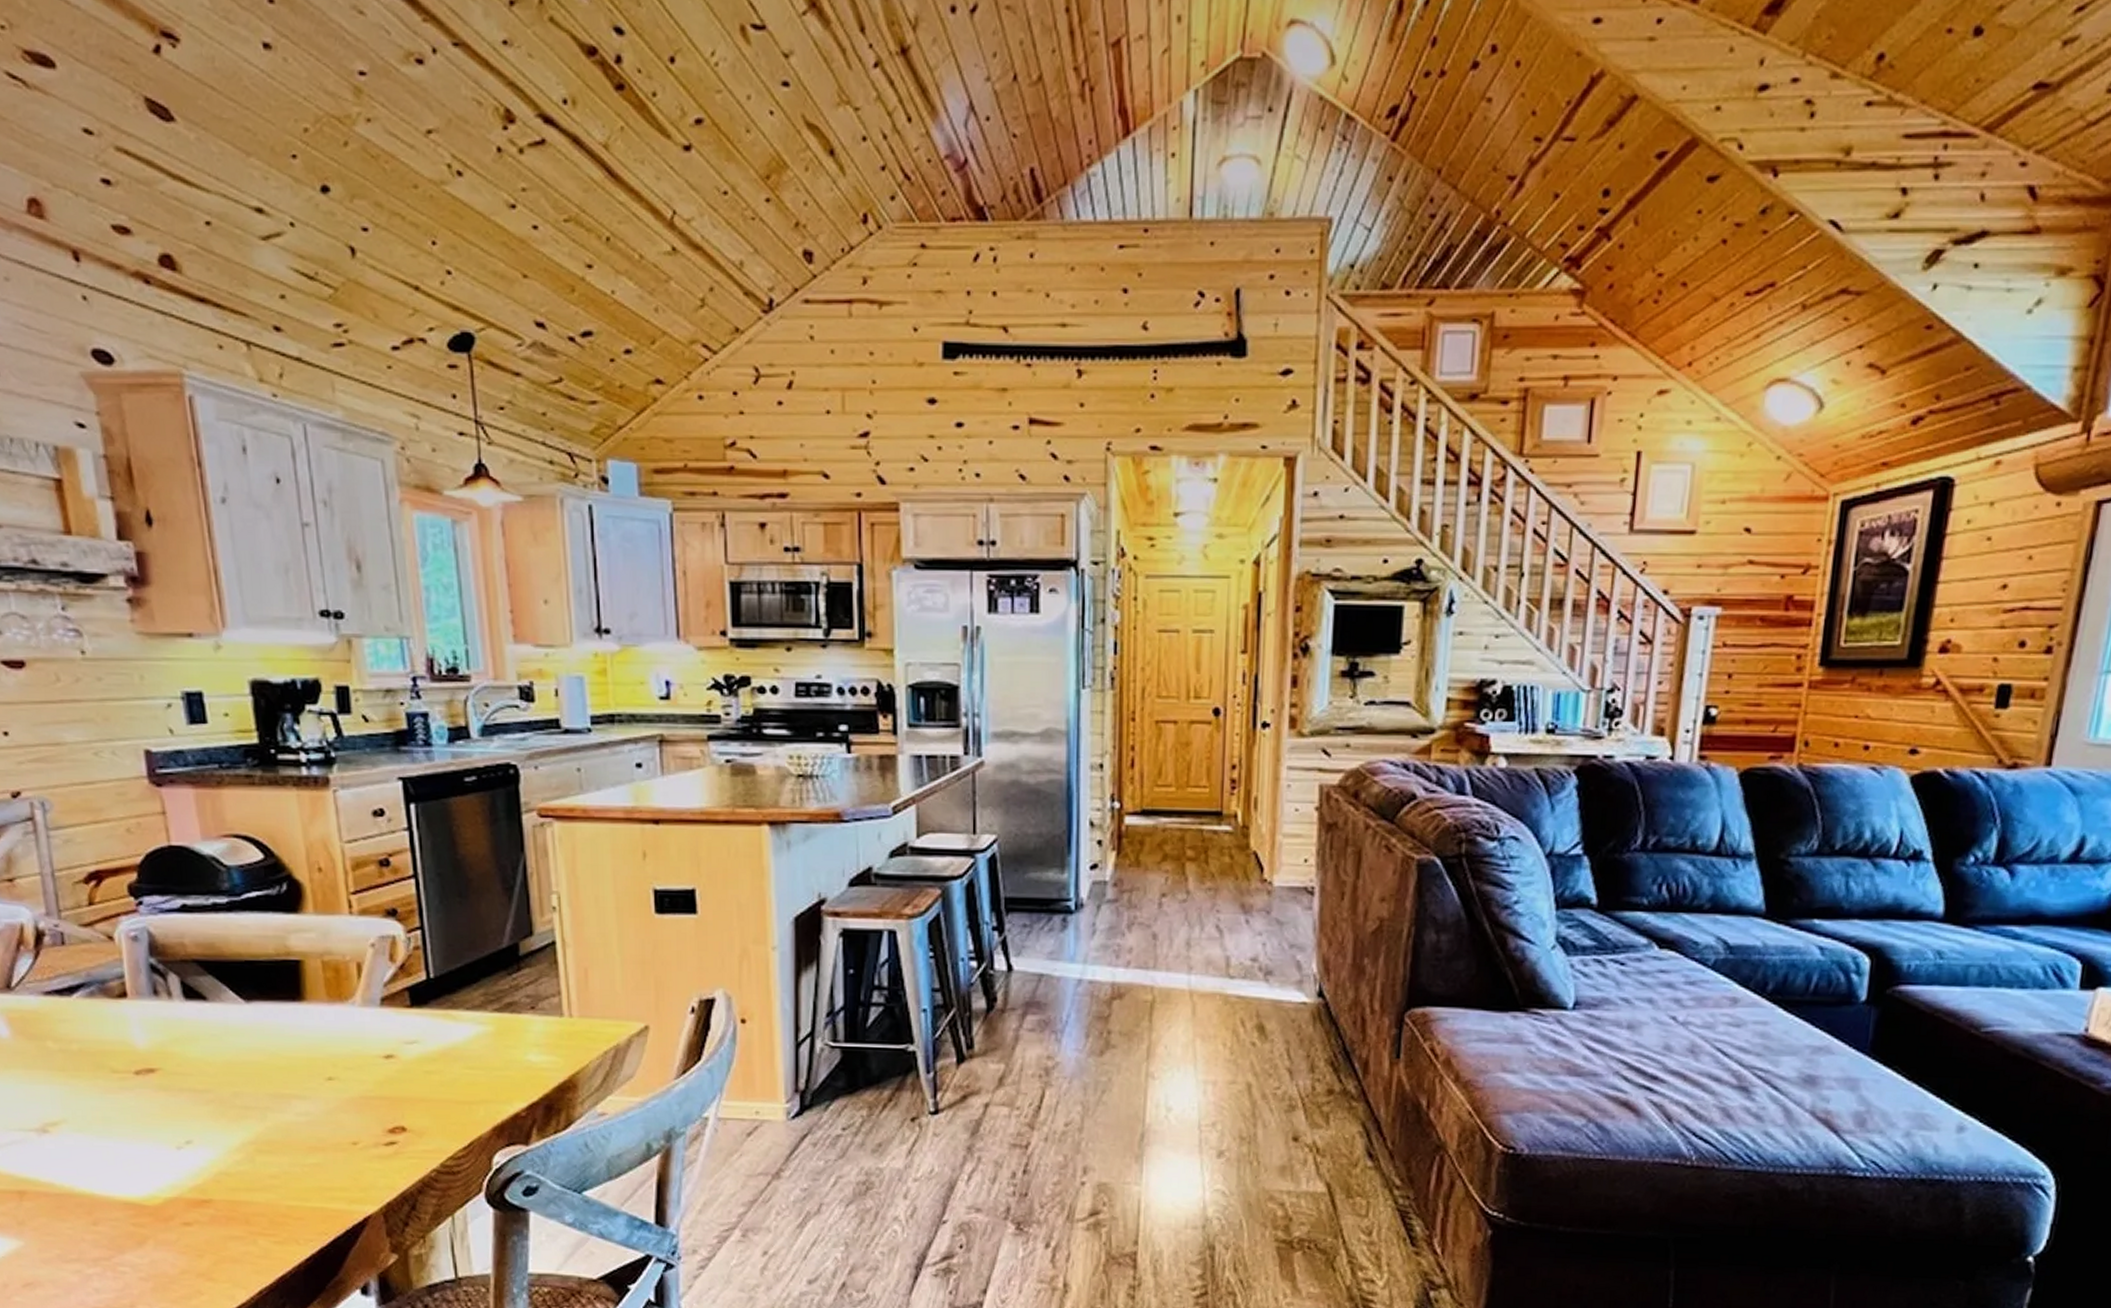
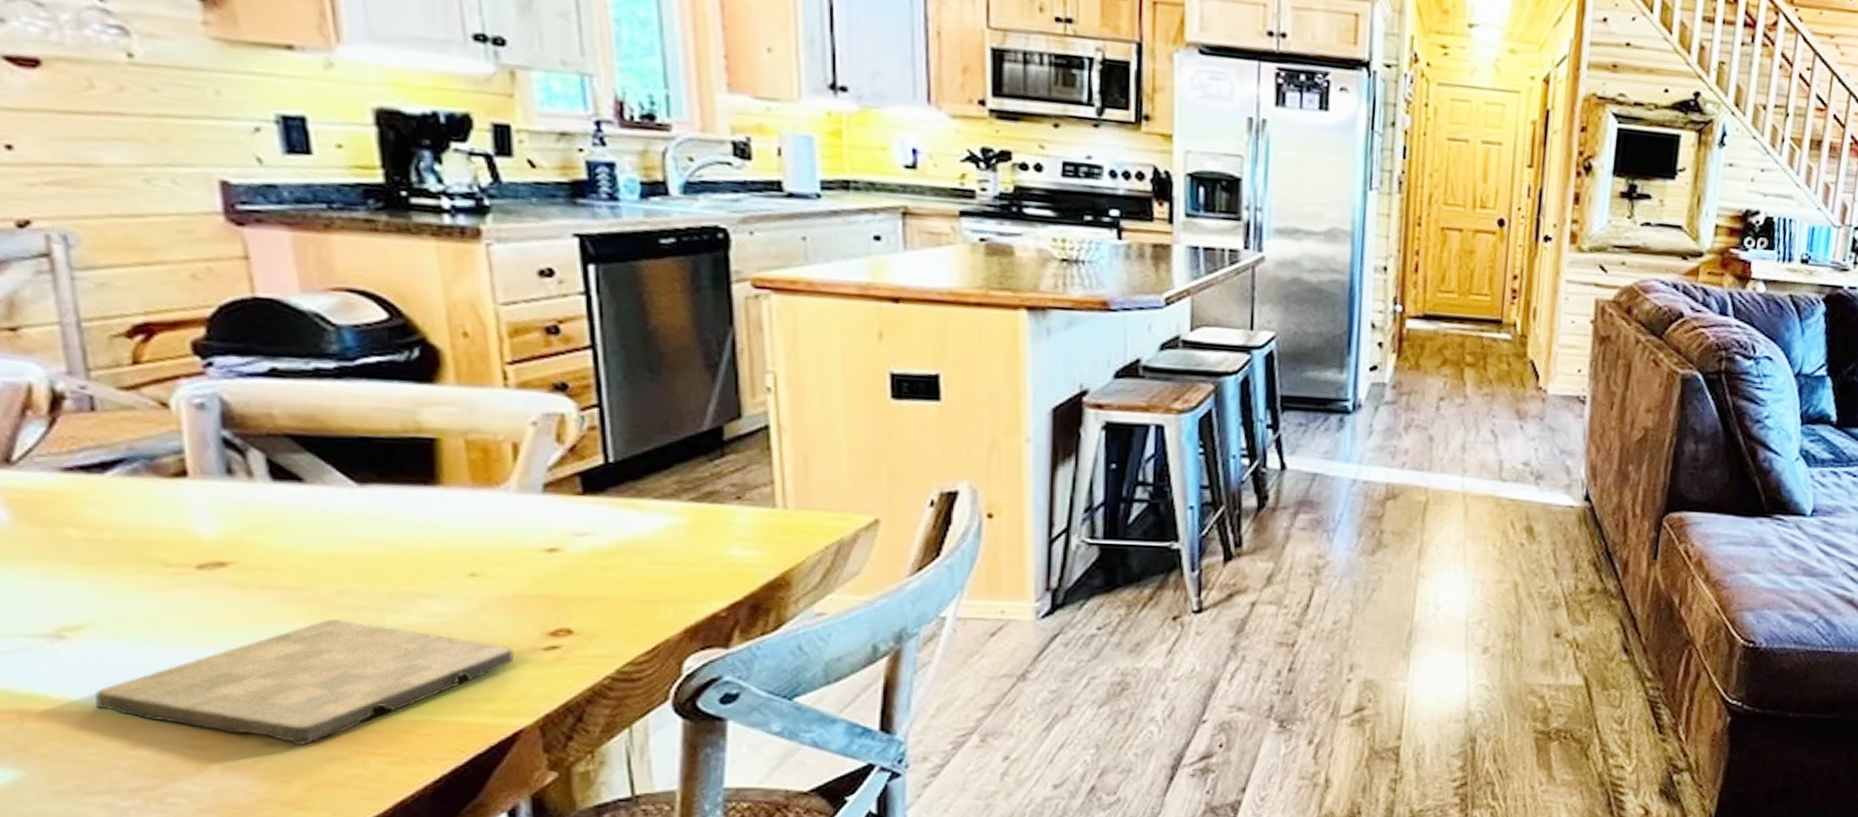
cutting board: none [68,1117,362,1226] -> present [95,619,514,746]

